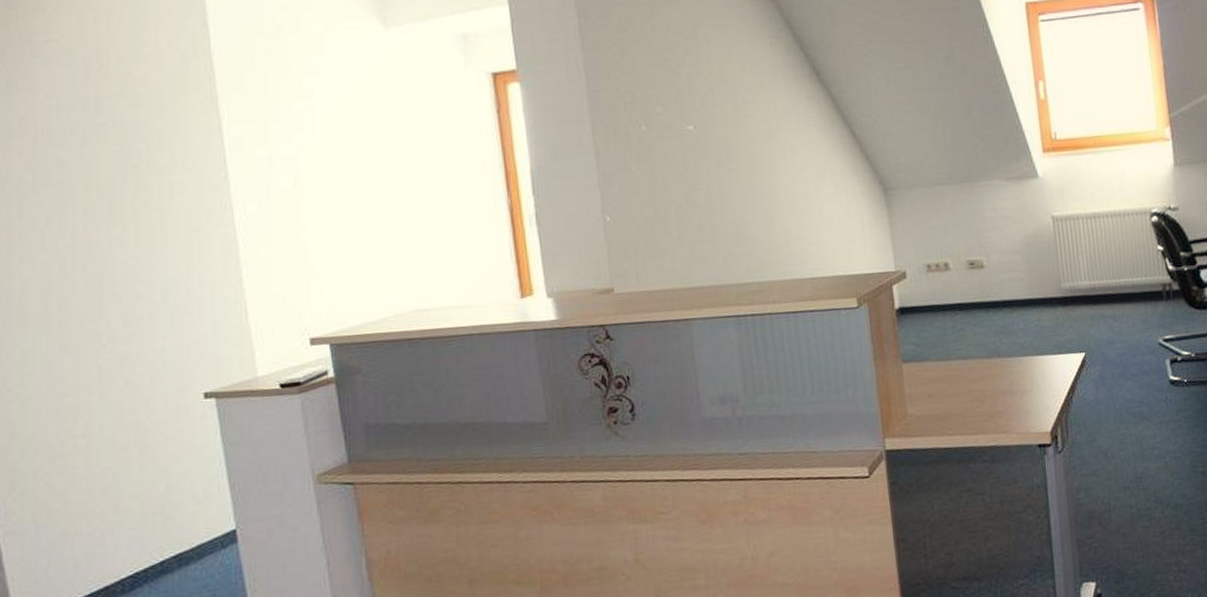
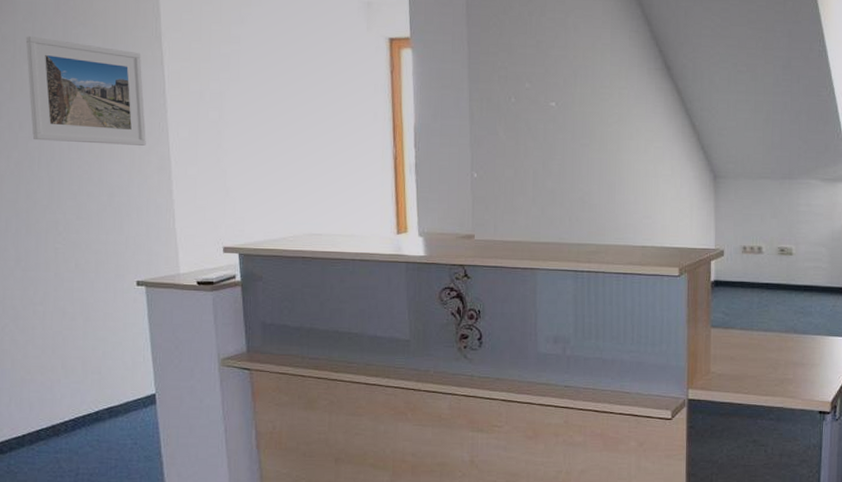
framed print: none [49,114,206,238] -> present [25,35,146,146]

